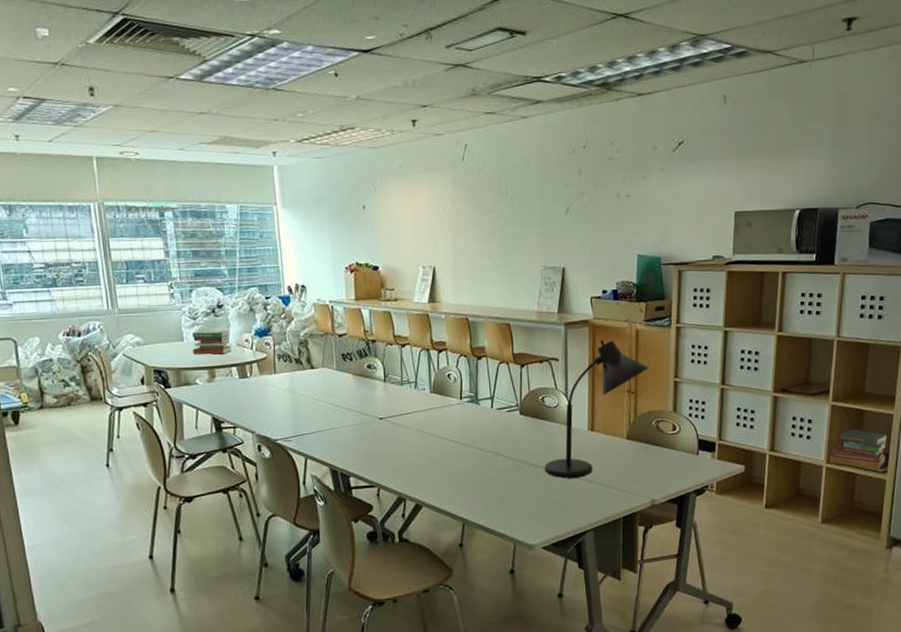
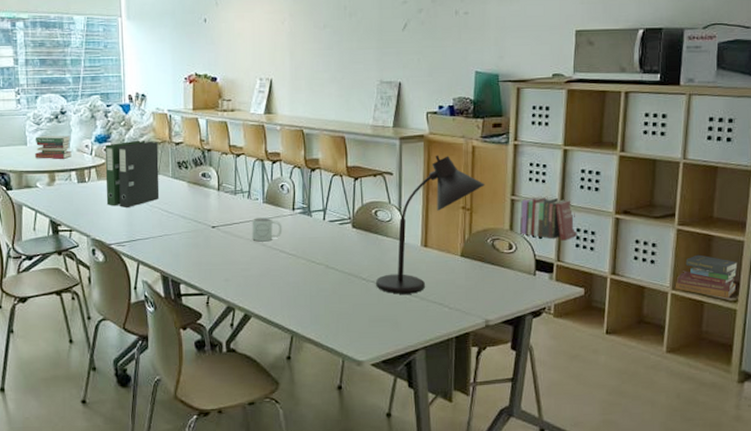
binder: none [265,332,325,402] -> present [104,140,160,207]
mug: none [419,407,451,432] -> present [252,217,283,242]
books: none [682,377,738,420] -> present [519,196,578,241]

